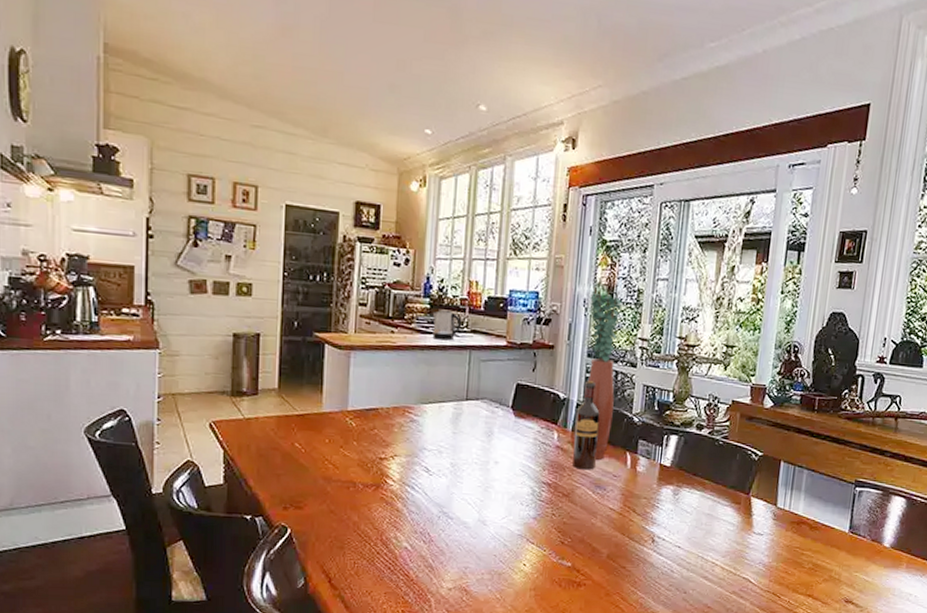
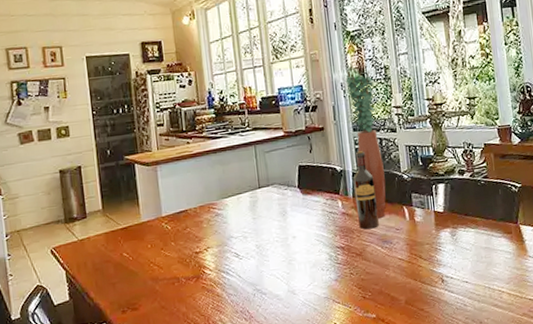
kettle: present [432,309,462,341] -> none [218,115,244,142]

